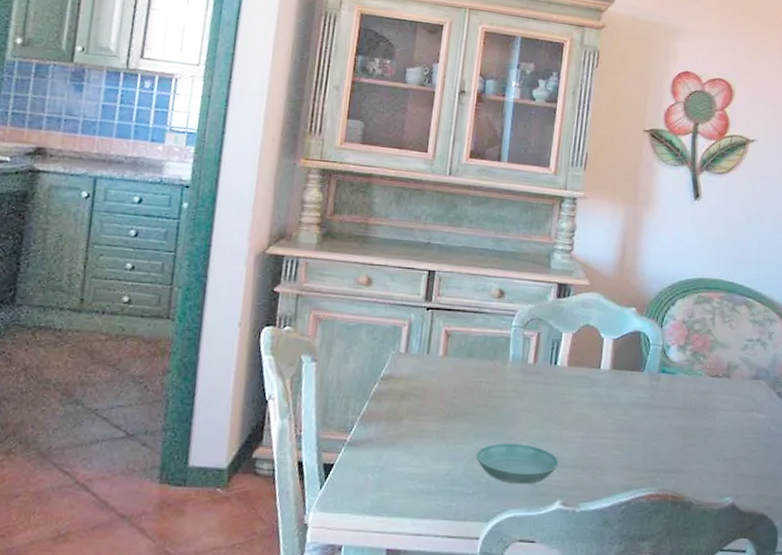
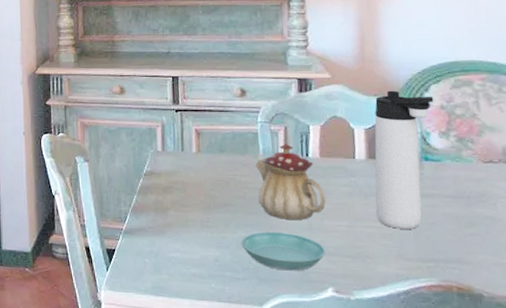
teapot: none [500,351,567,430] -> present [255,144,326,220]
thermos bottle: none [611,302,678,440] -> present [374,90,434,229]

